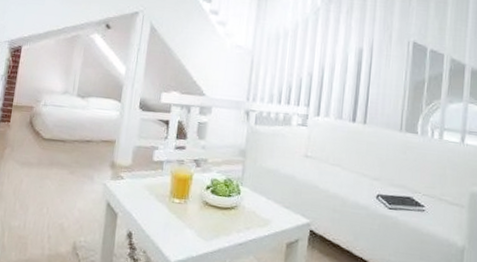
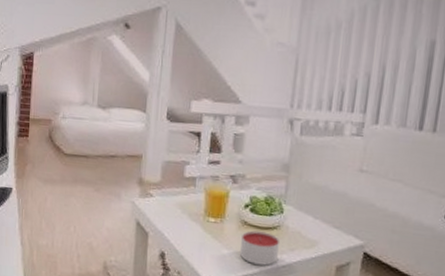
candle: none [201,210,238,244] -> present [240,230,280,266]

